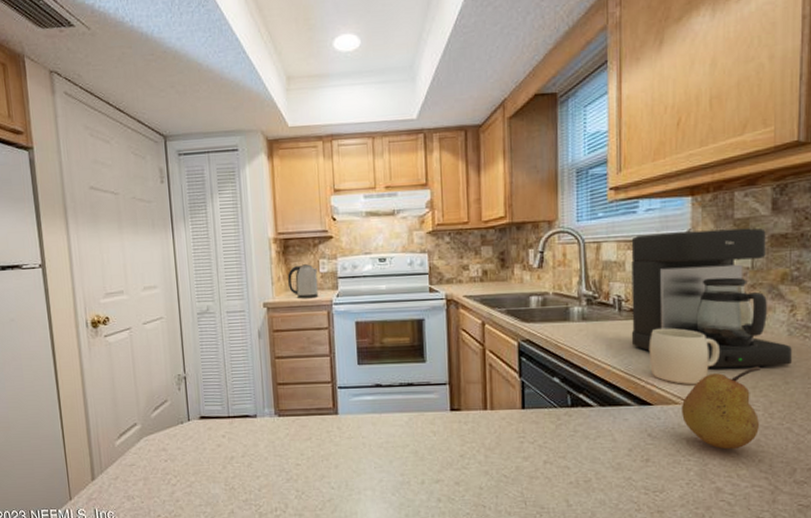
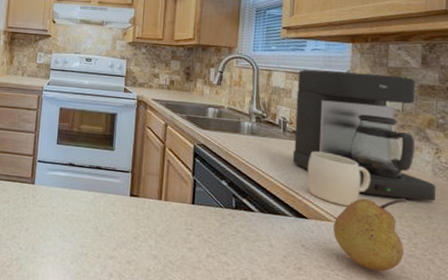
kettle: present [288,264,319,299] -> none [10,55,35,83]

